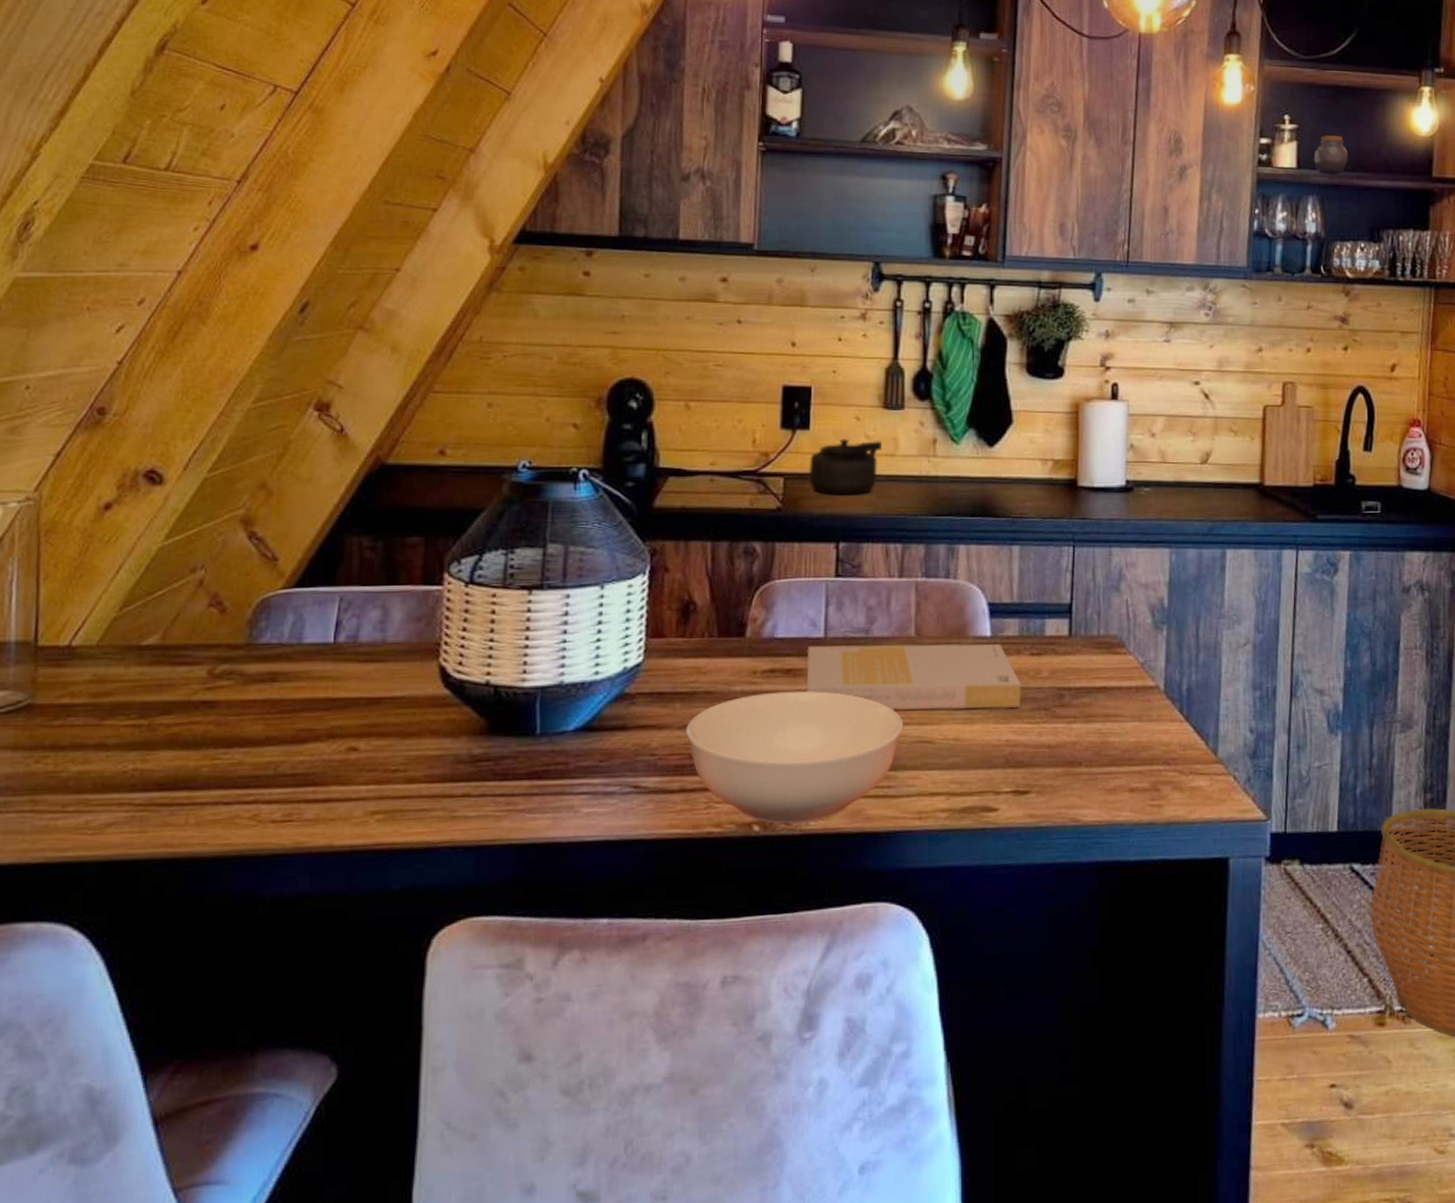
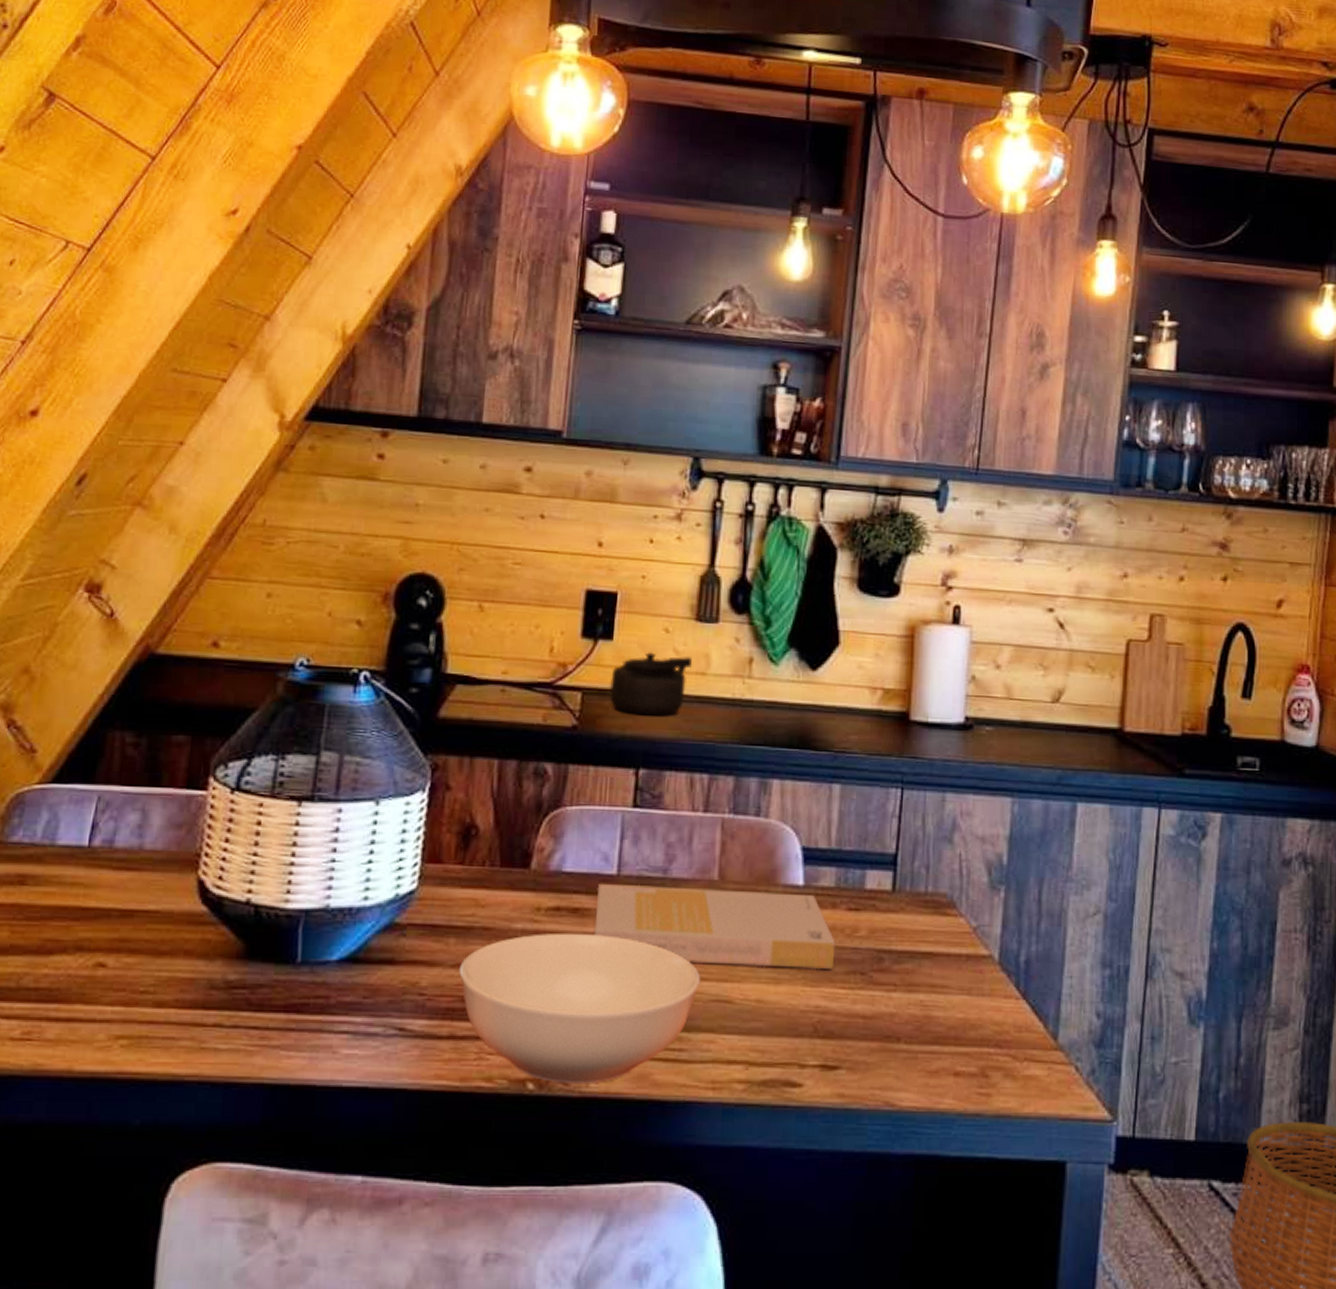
jar: present [1313,135,1349,175] -> none [1195,335,1236,381]

